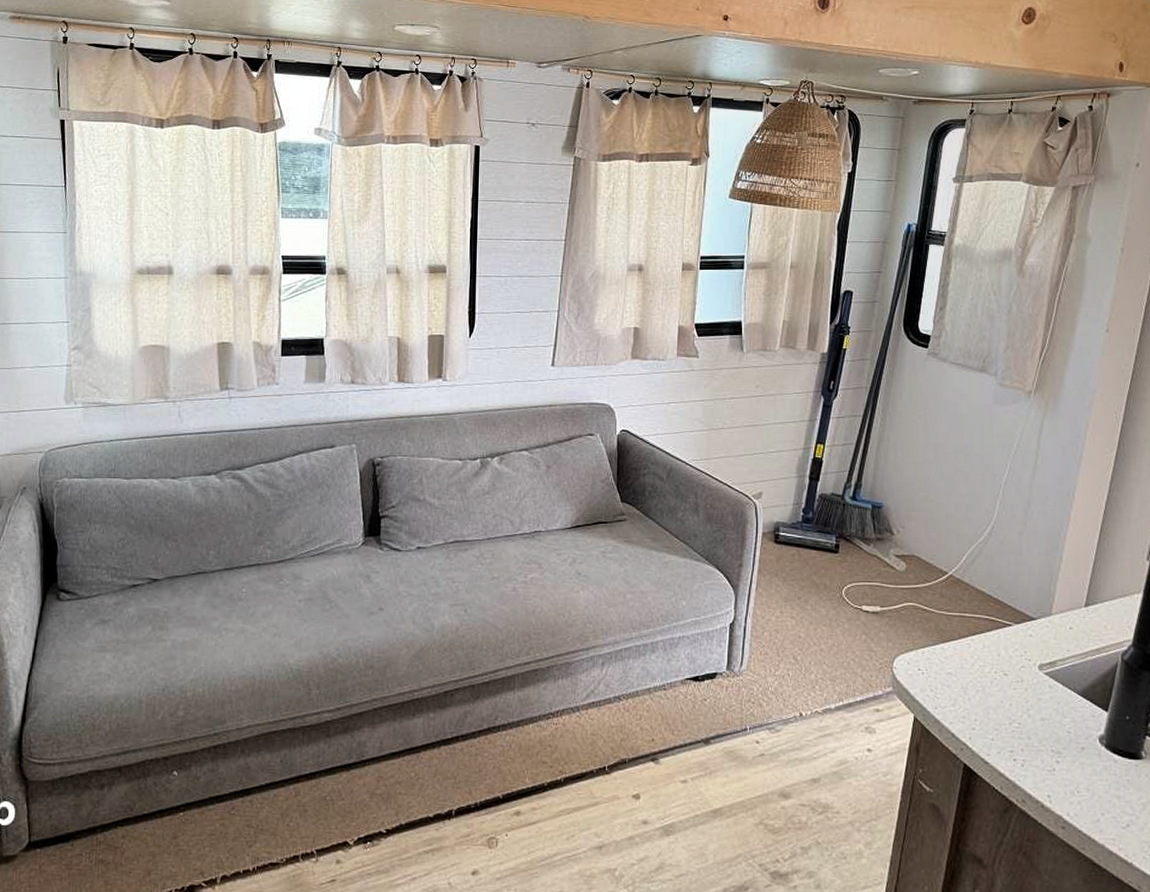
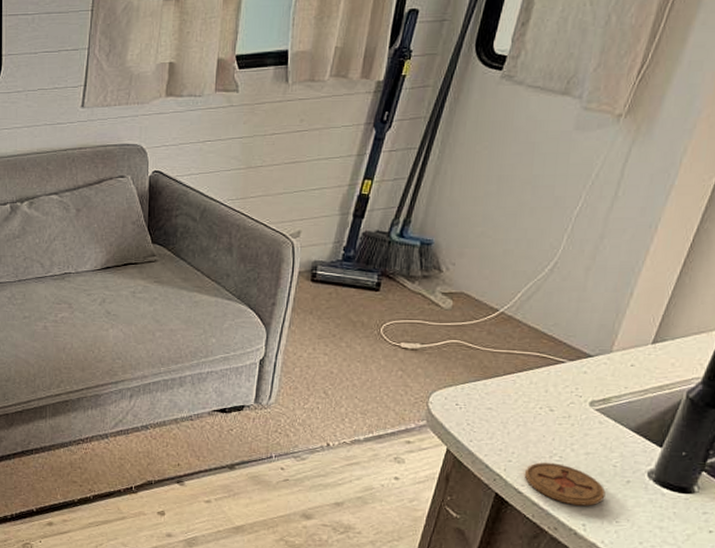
coaster: none [989,730,1064,775] -> present [525,462,606,506]

